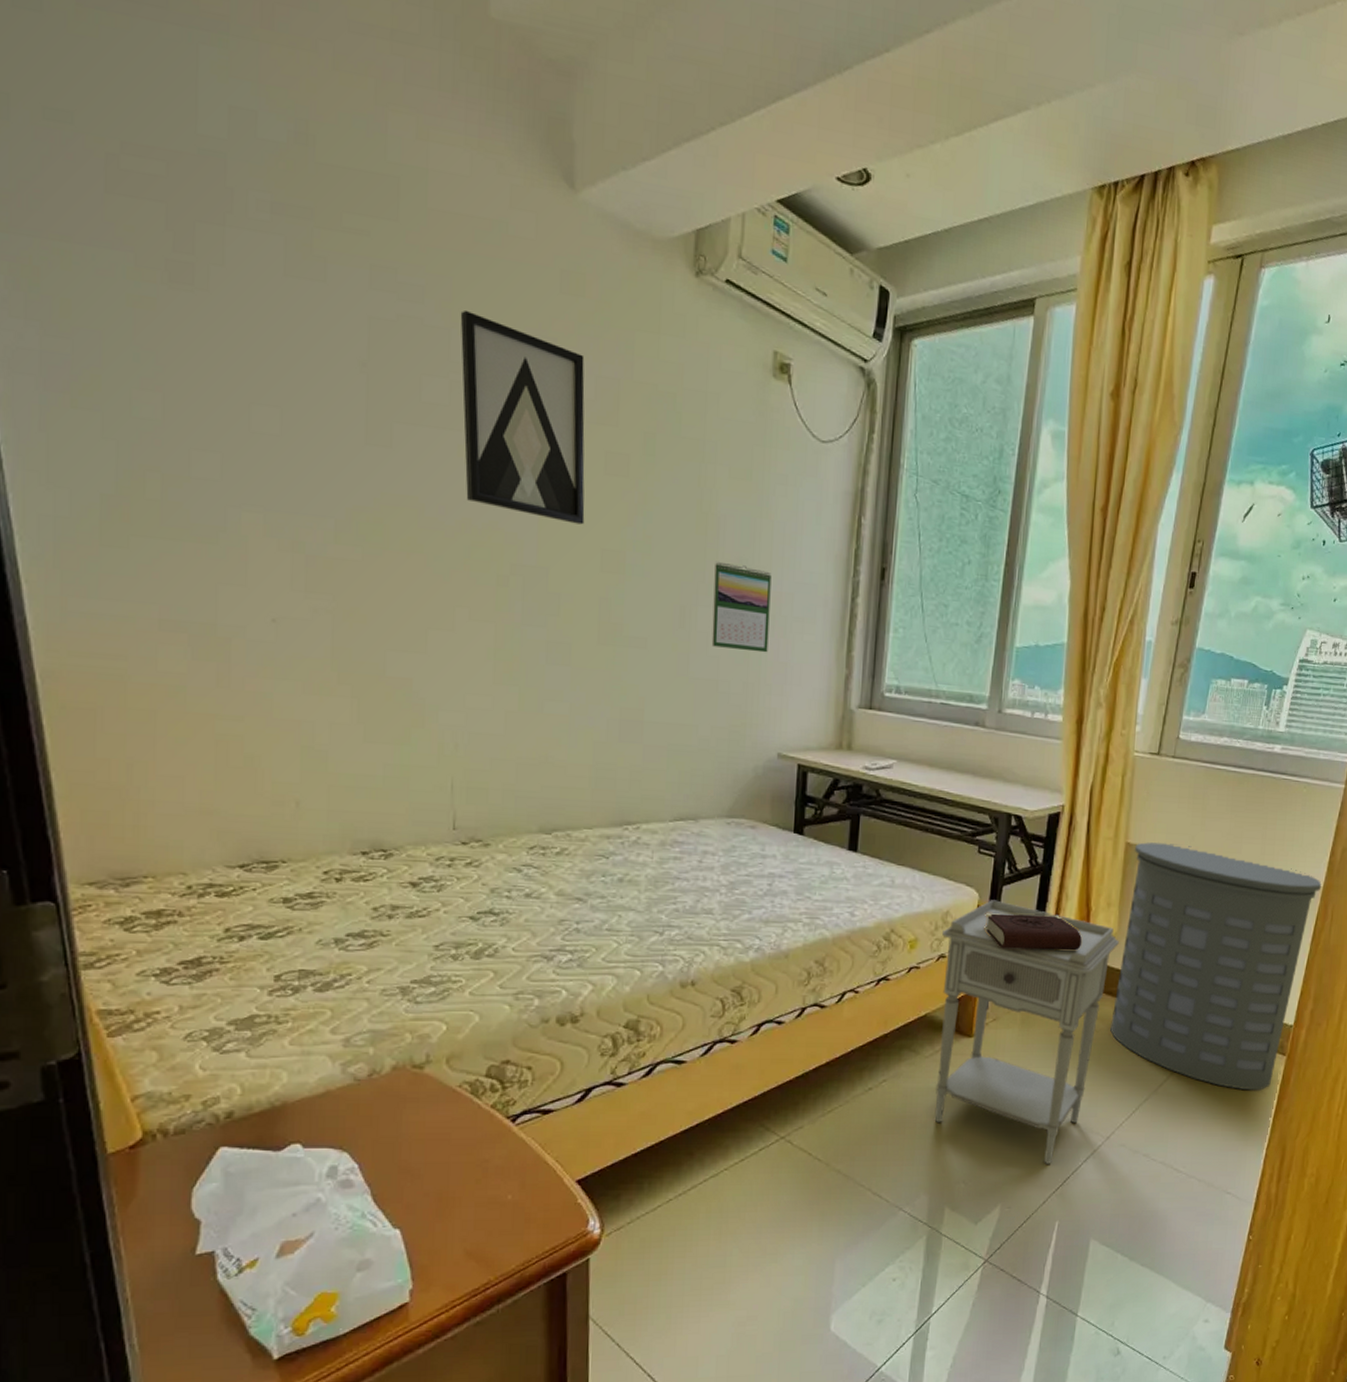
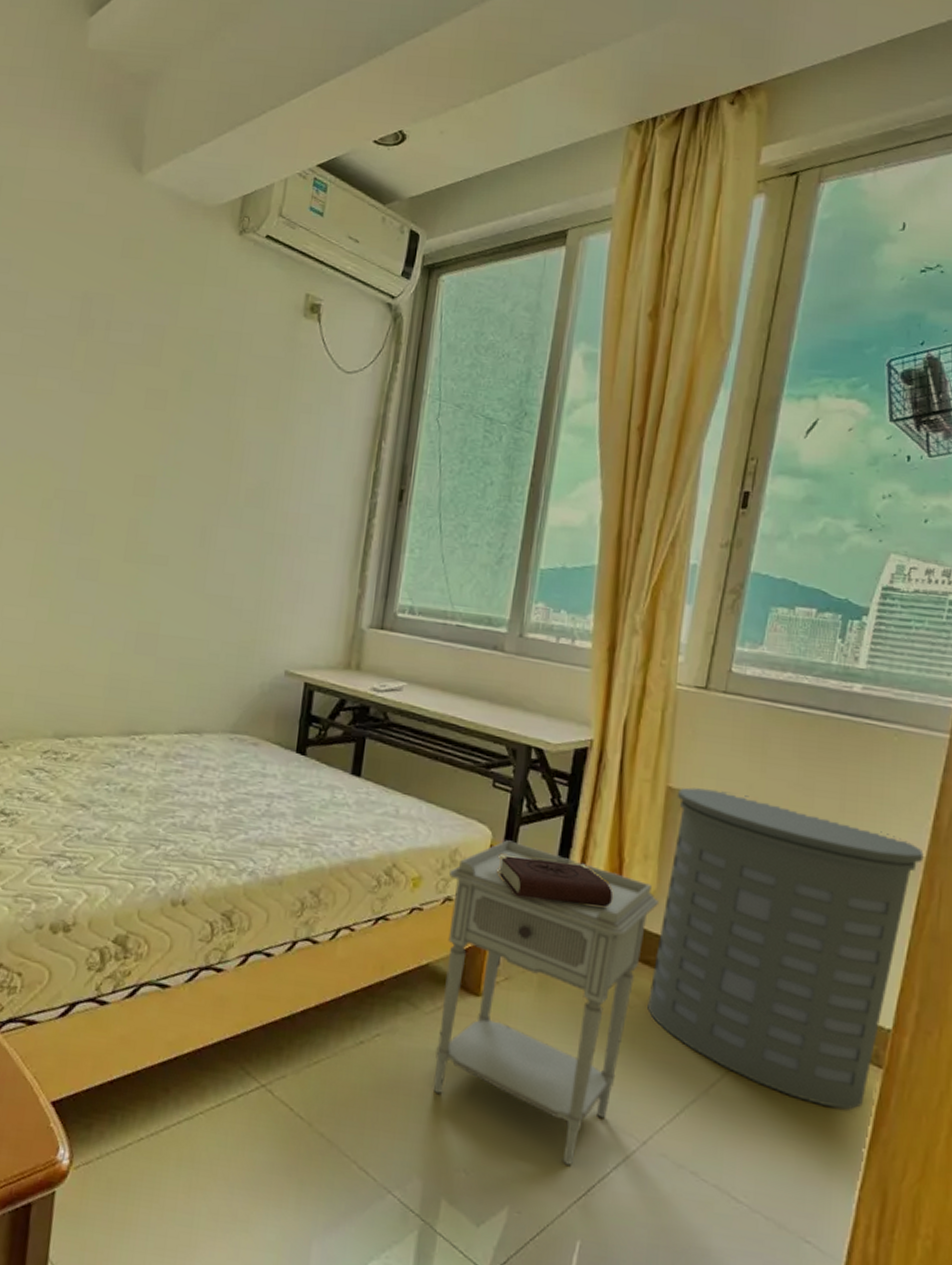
wall art: present [460,309,585,525] -> none [25,276,137,453]
calendar: present [711,561,772,653] -> none [228,484,291,572]

